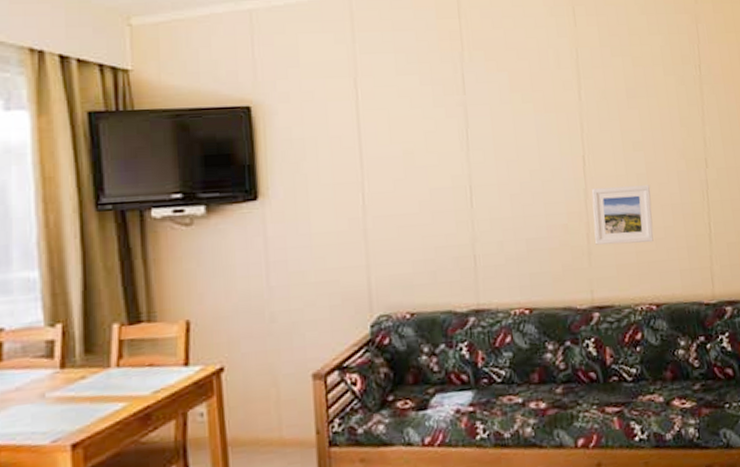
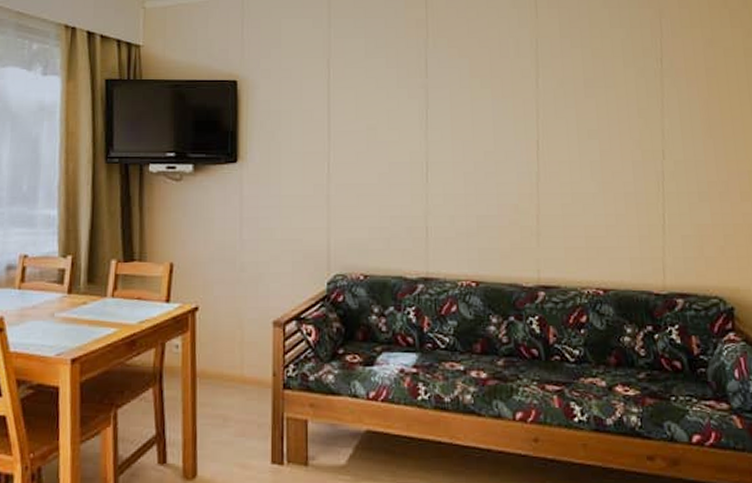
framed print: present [591,185,654,245] -> none [543,171,605,229]

